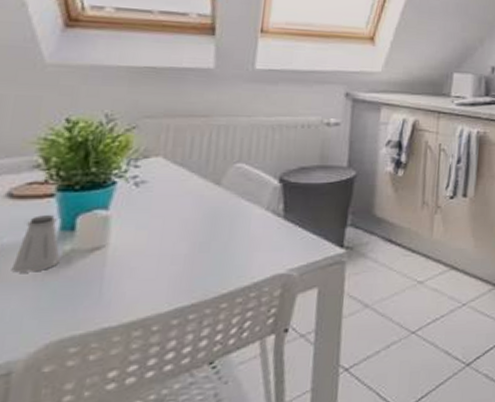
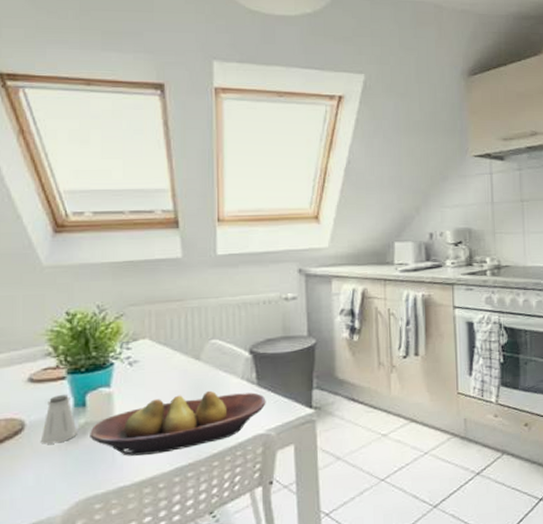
fruit bowl: none [74,221,292,292] -> present [90,390,266,456]

